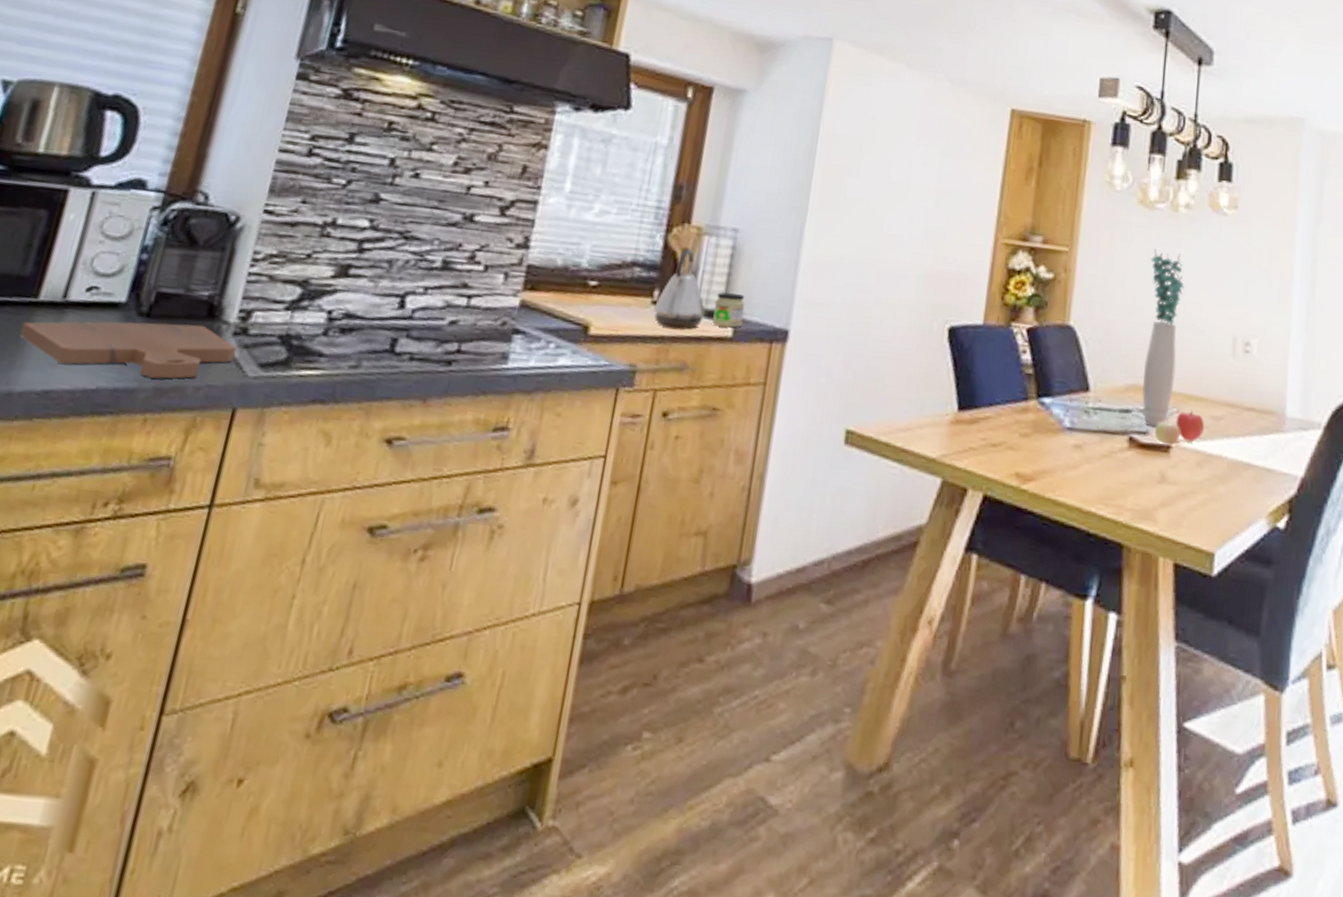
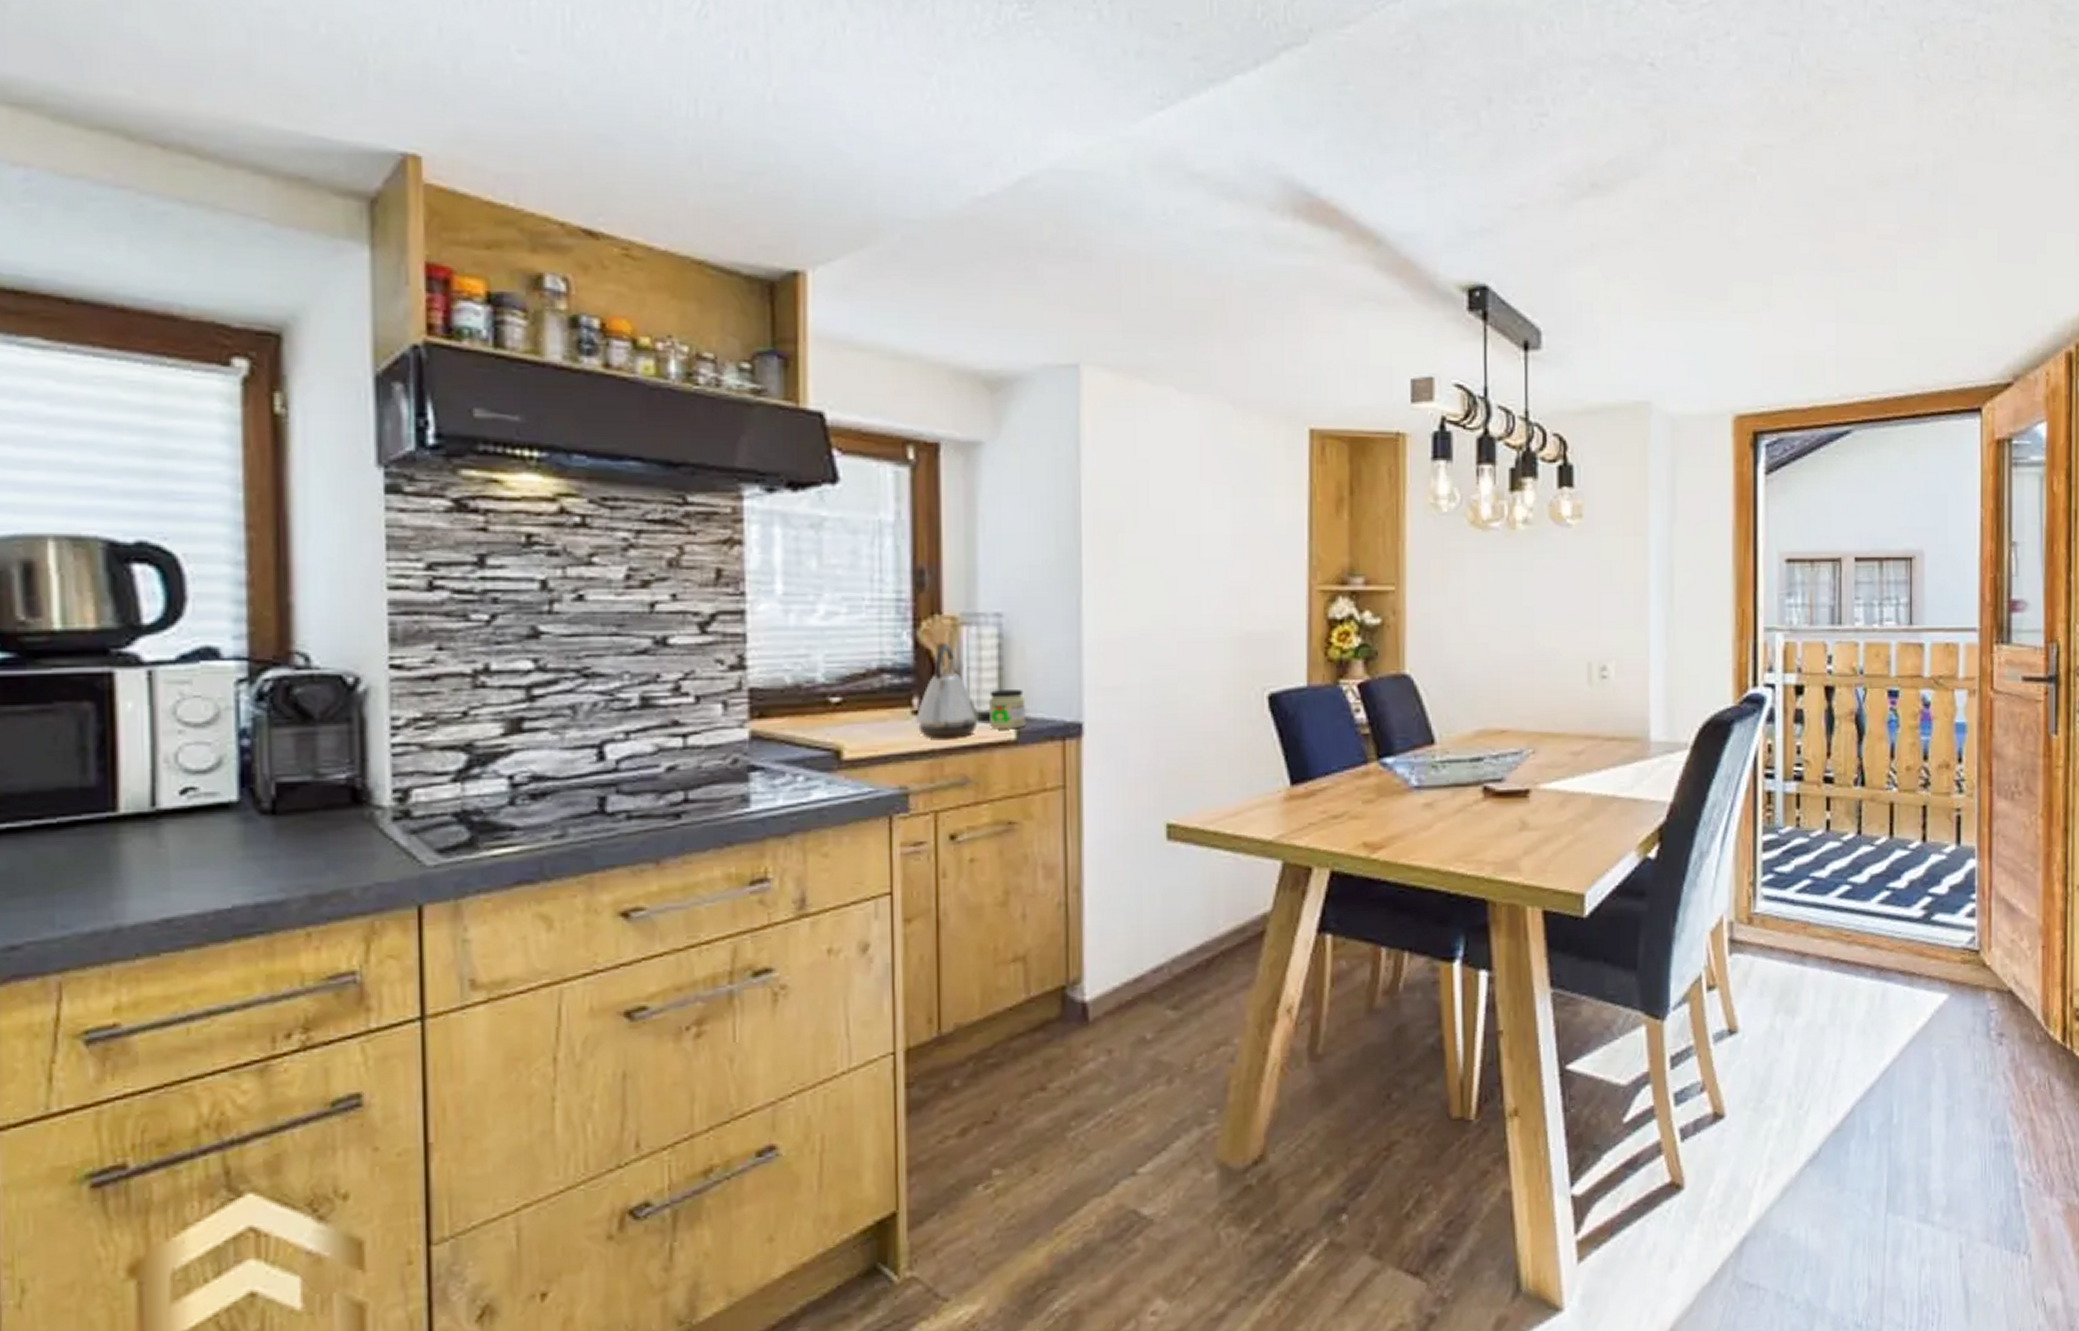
cutting board: present [19,321,237,379] -> none [107,814,403,885]
vase: present [1142,248,1184,427] -> none [1489,574,1530,772]
fruit: present [1155,418,1181,446] -> none [1511,761,1539,790]
fruit: present [1175,410,1204,443] -> none [1532,749,1563,784]

